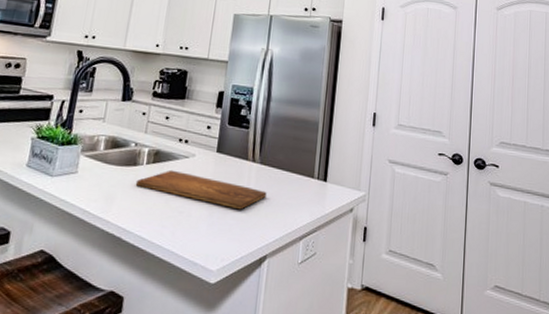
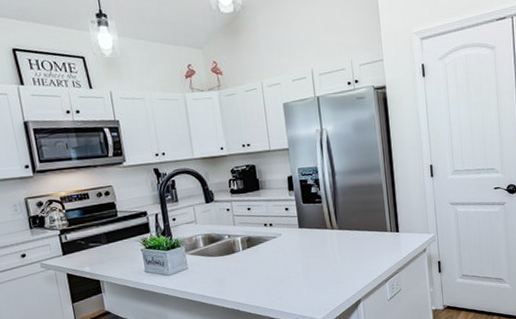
cutting board: present [135,169,267,210] -> none [238,250,350,270]

